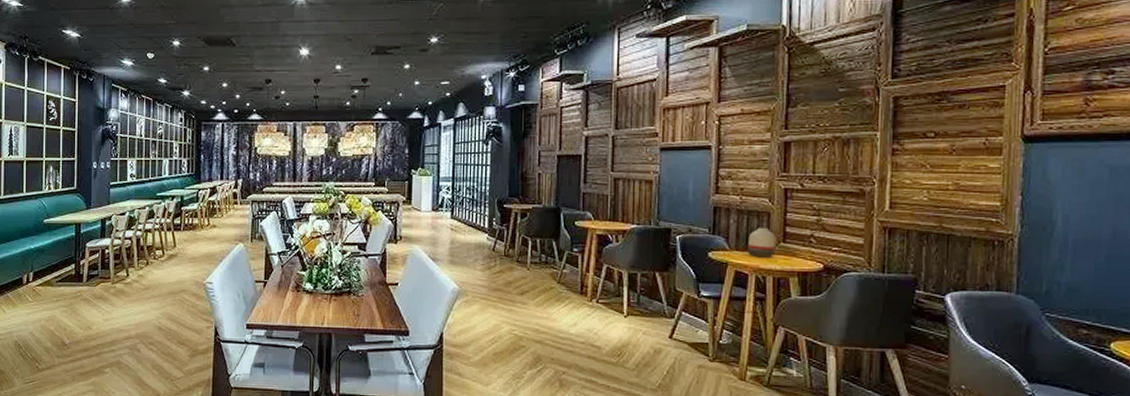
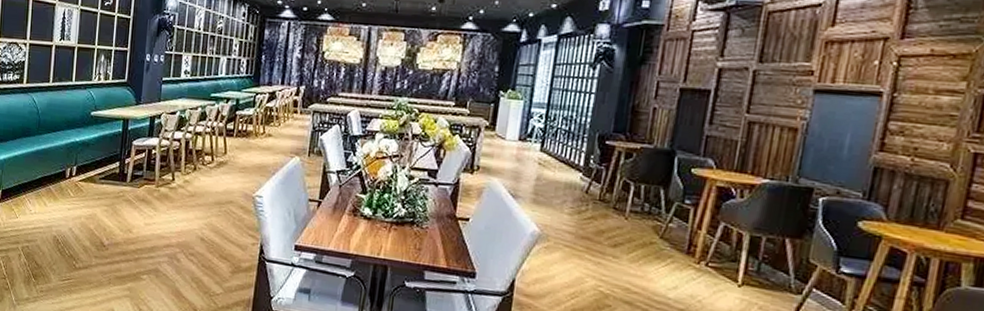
vase: present [748,227,777,258] -> none [911,197,953,237]

